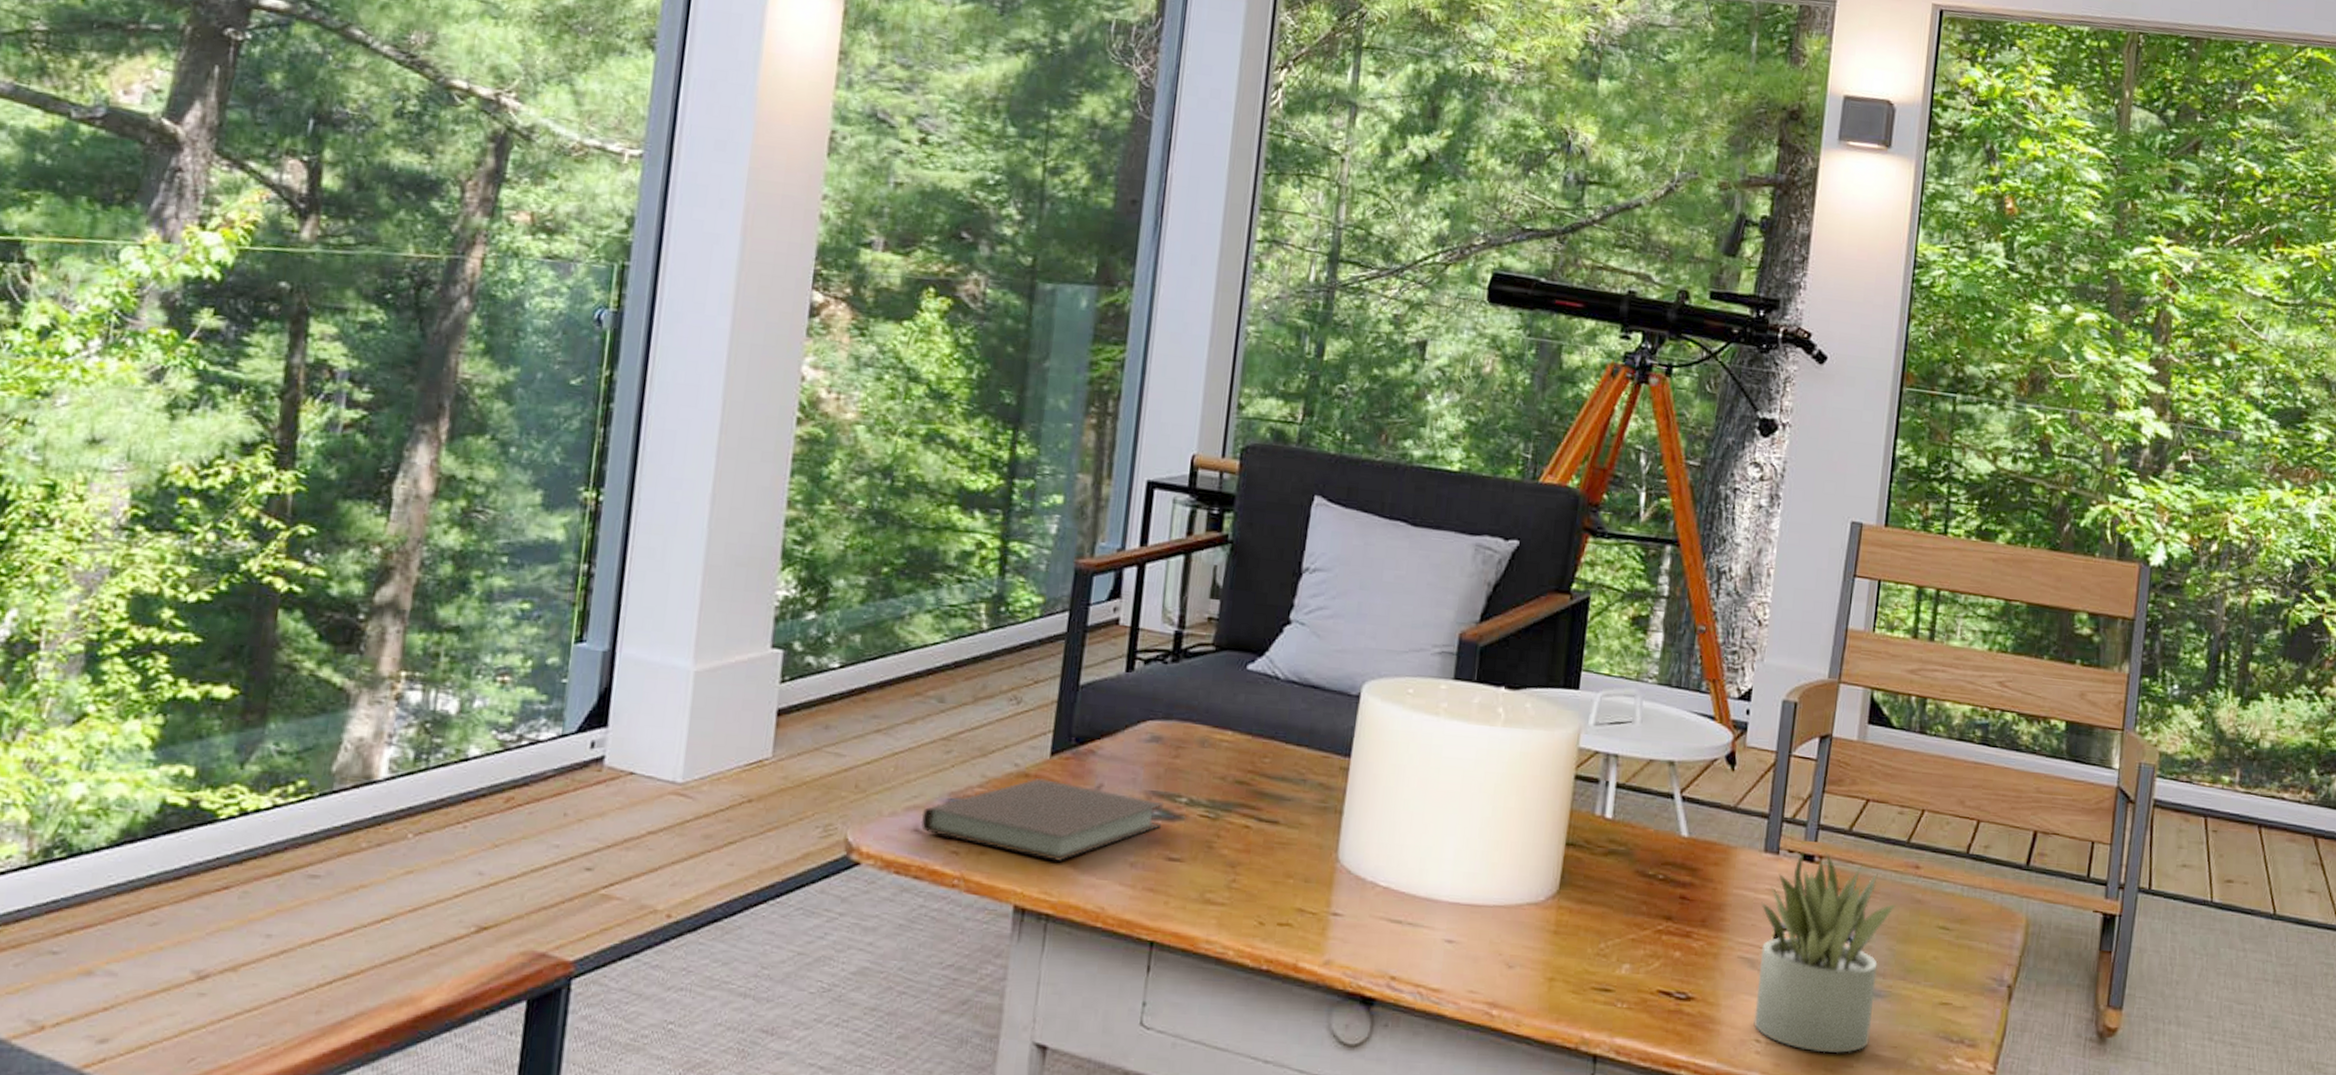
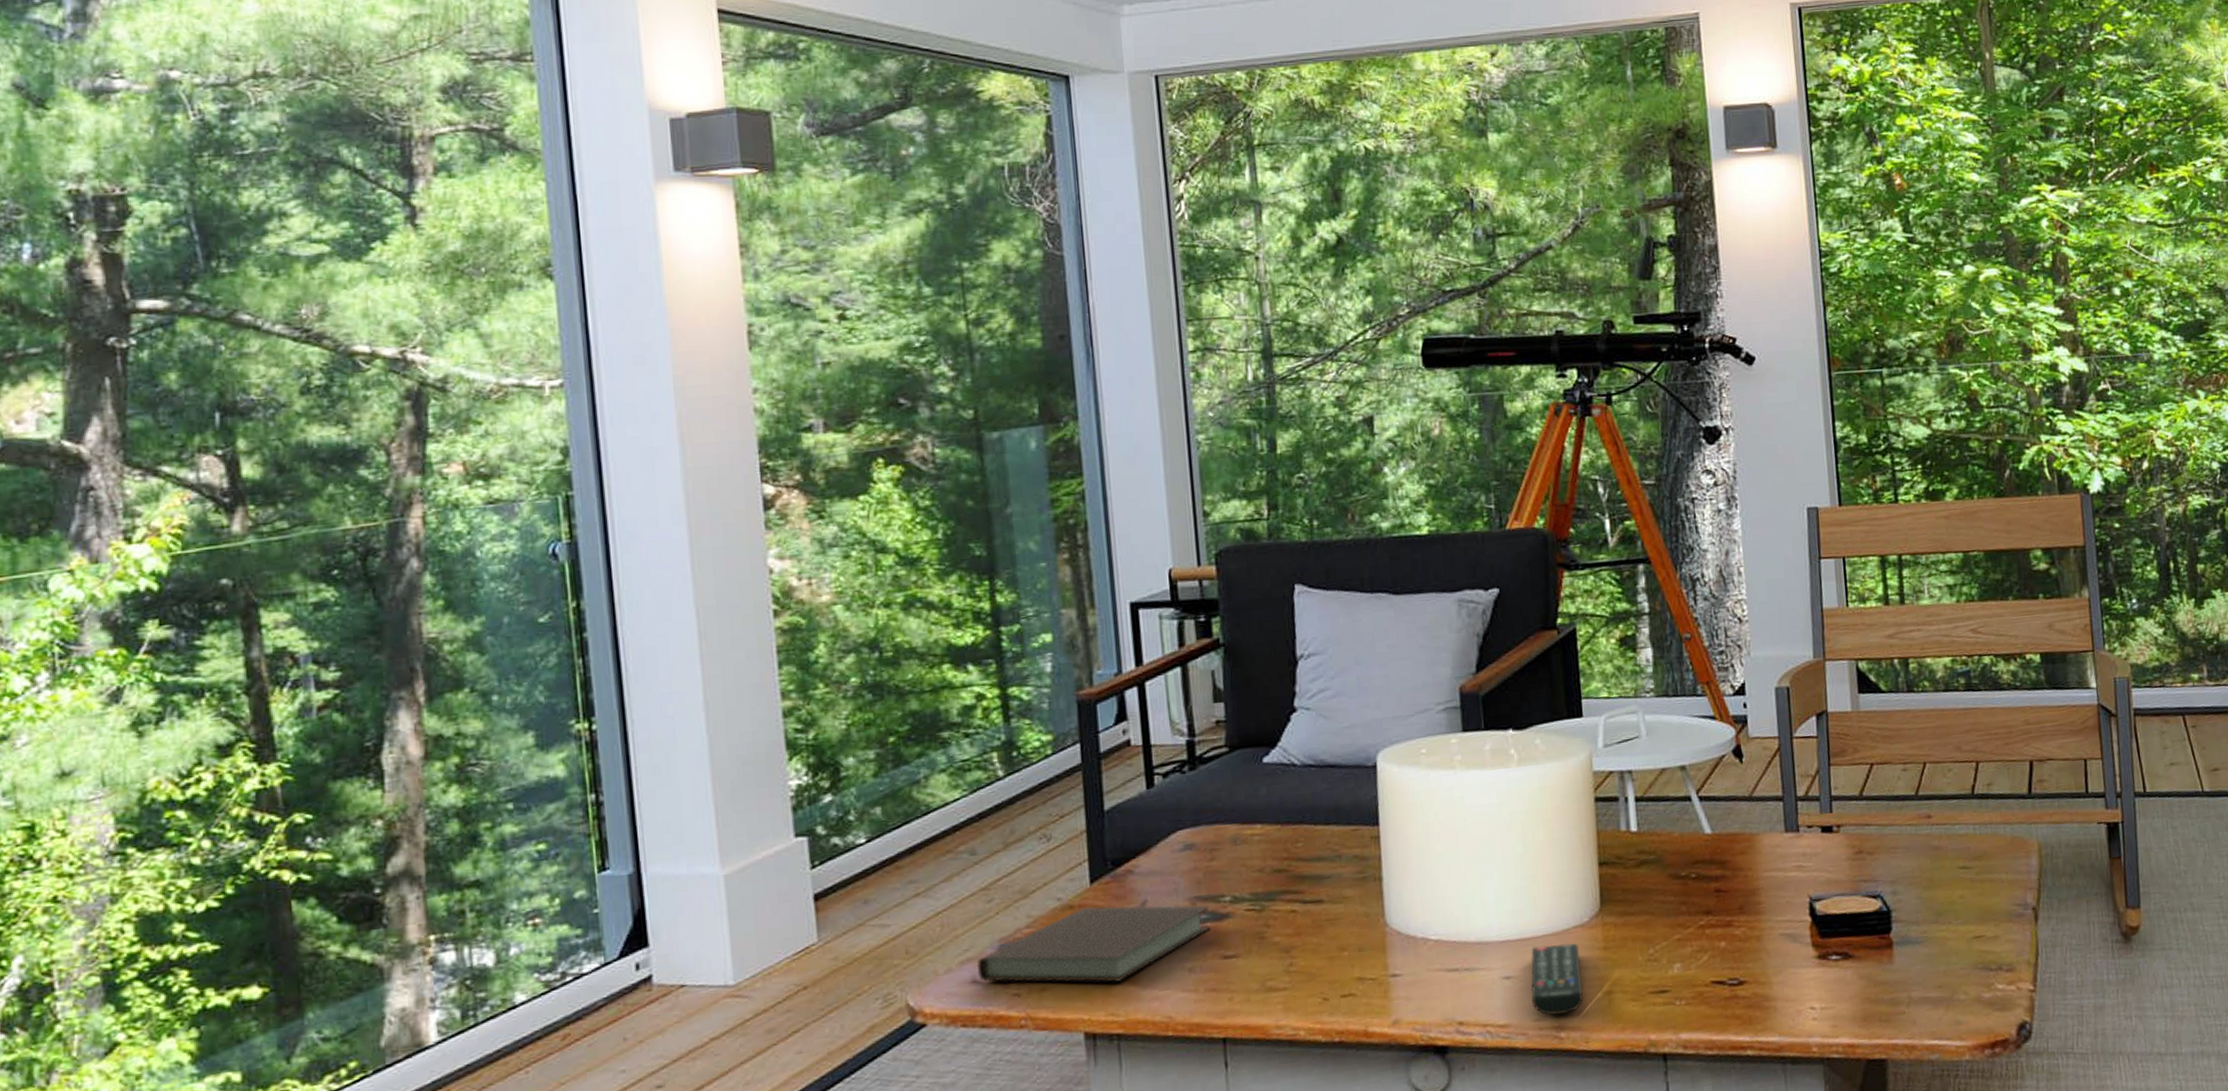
remote control: none [1469,914,1528,992] -> present [1530,943,1584,1016]
succulent plant: present [1753,851,1896,1054] -> none [1791,819,1916,1007]

